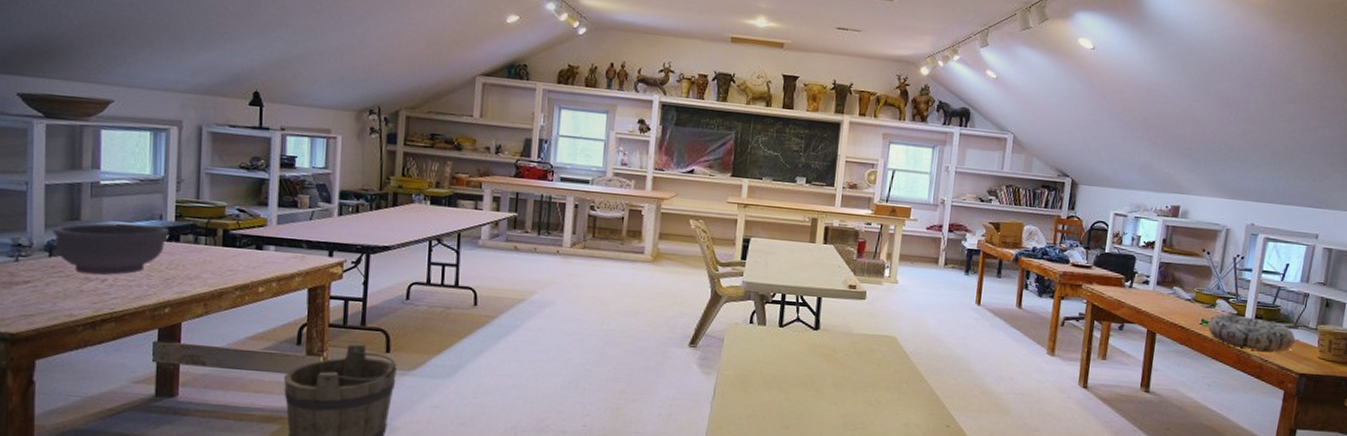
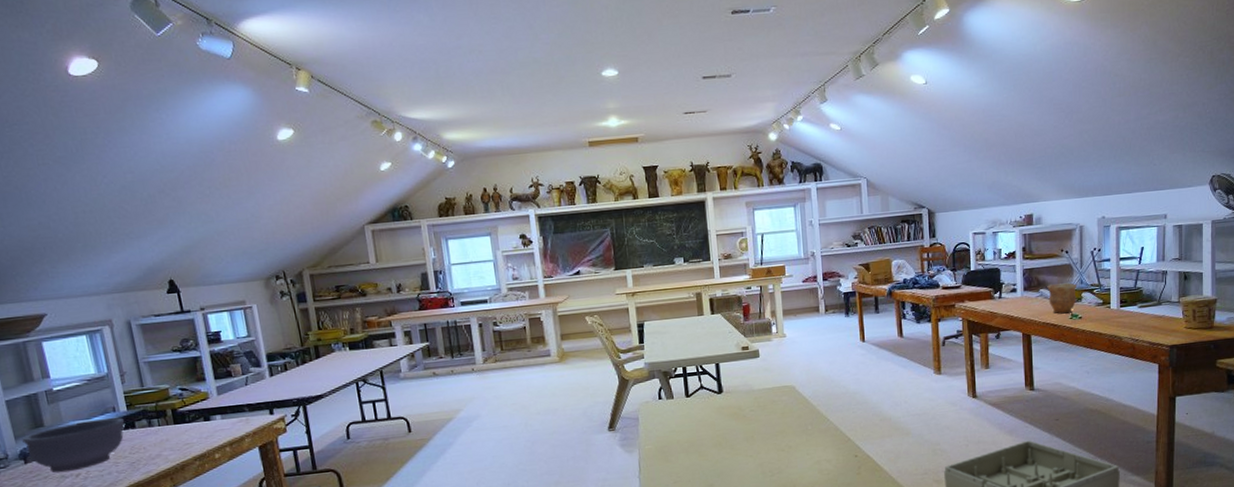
ceramic vessel: none [1180,284,1214,318] -> present [1047,283,1078,314]
ceramic bowl: present [1208,314,1295,353] -> none [1078,303,1161,333]

